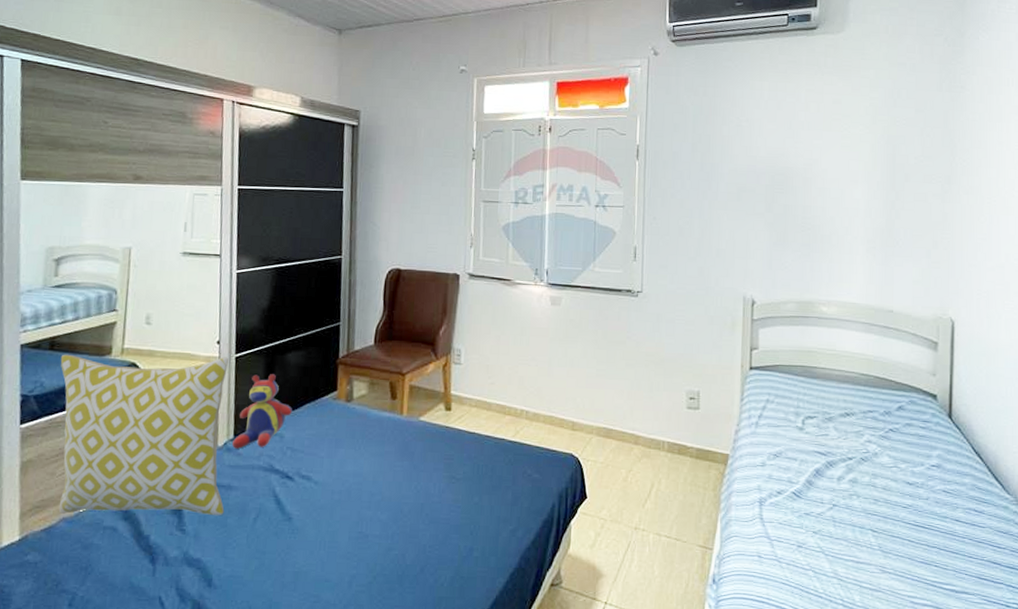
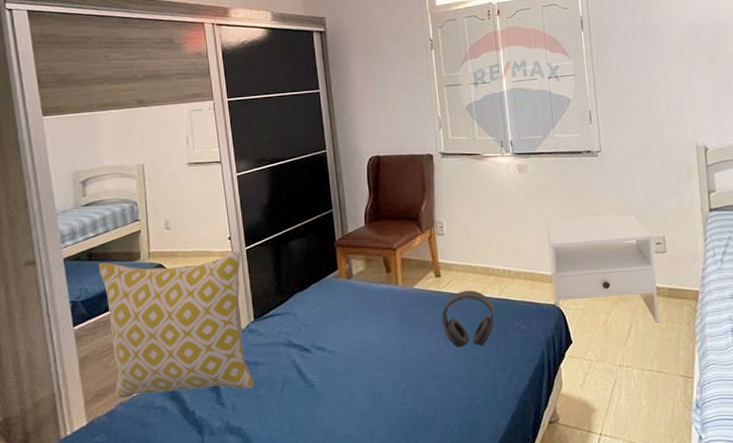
stuffed animal: present [232,374,292,449] -> none [254,261,301,329]
headphones: none [446,429,506,493] -> present [441,290,495,348]
nightstand: none [572,359,687,485] -> present [546,213,660,322]

